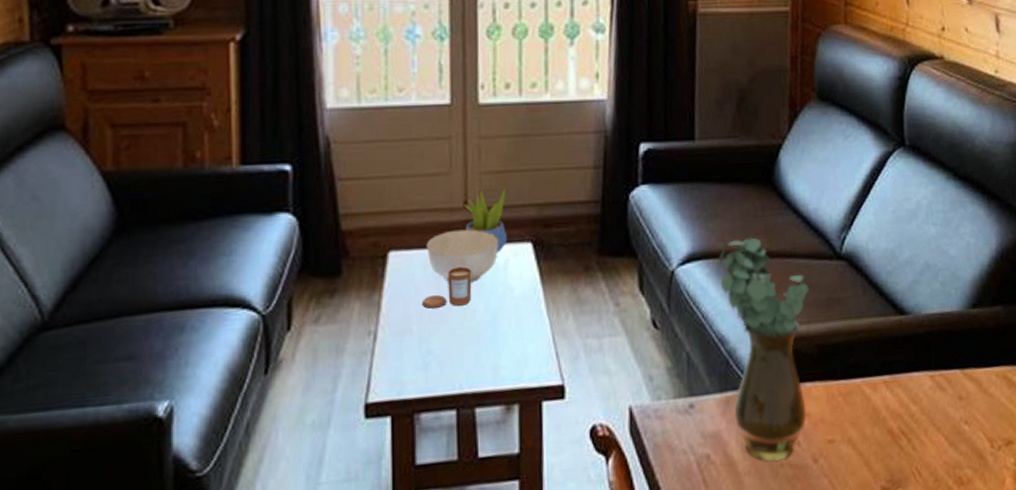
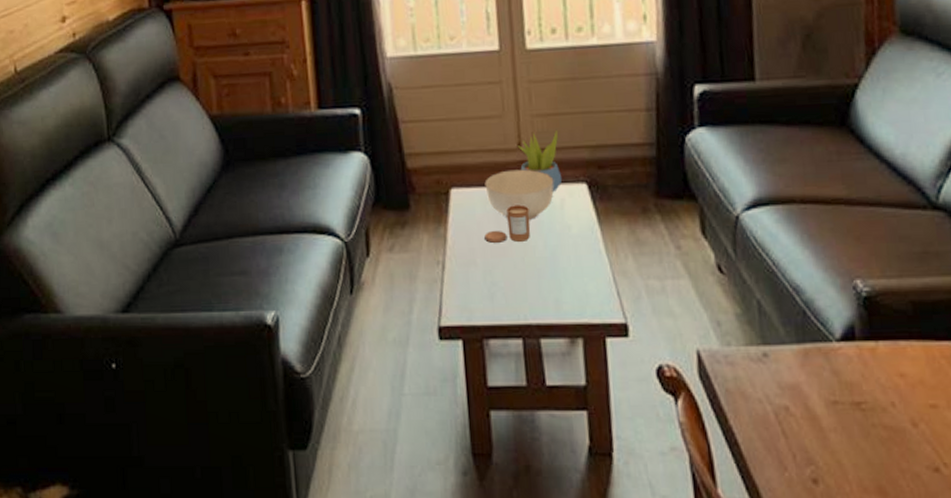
vase: present [718,230,809,461] -> none [788,176,902,420]

